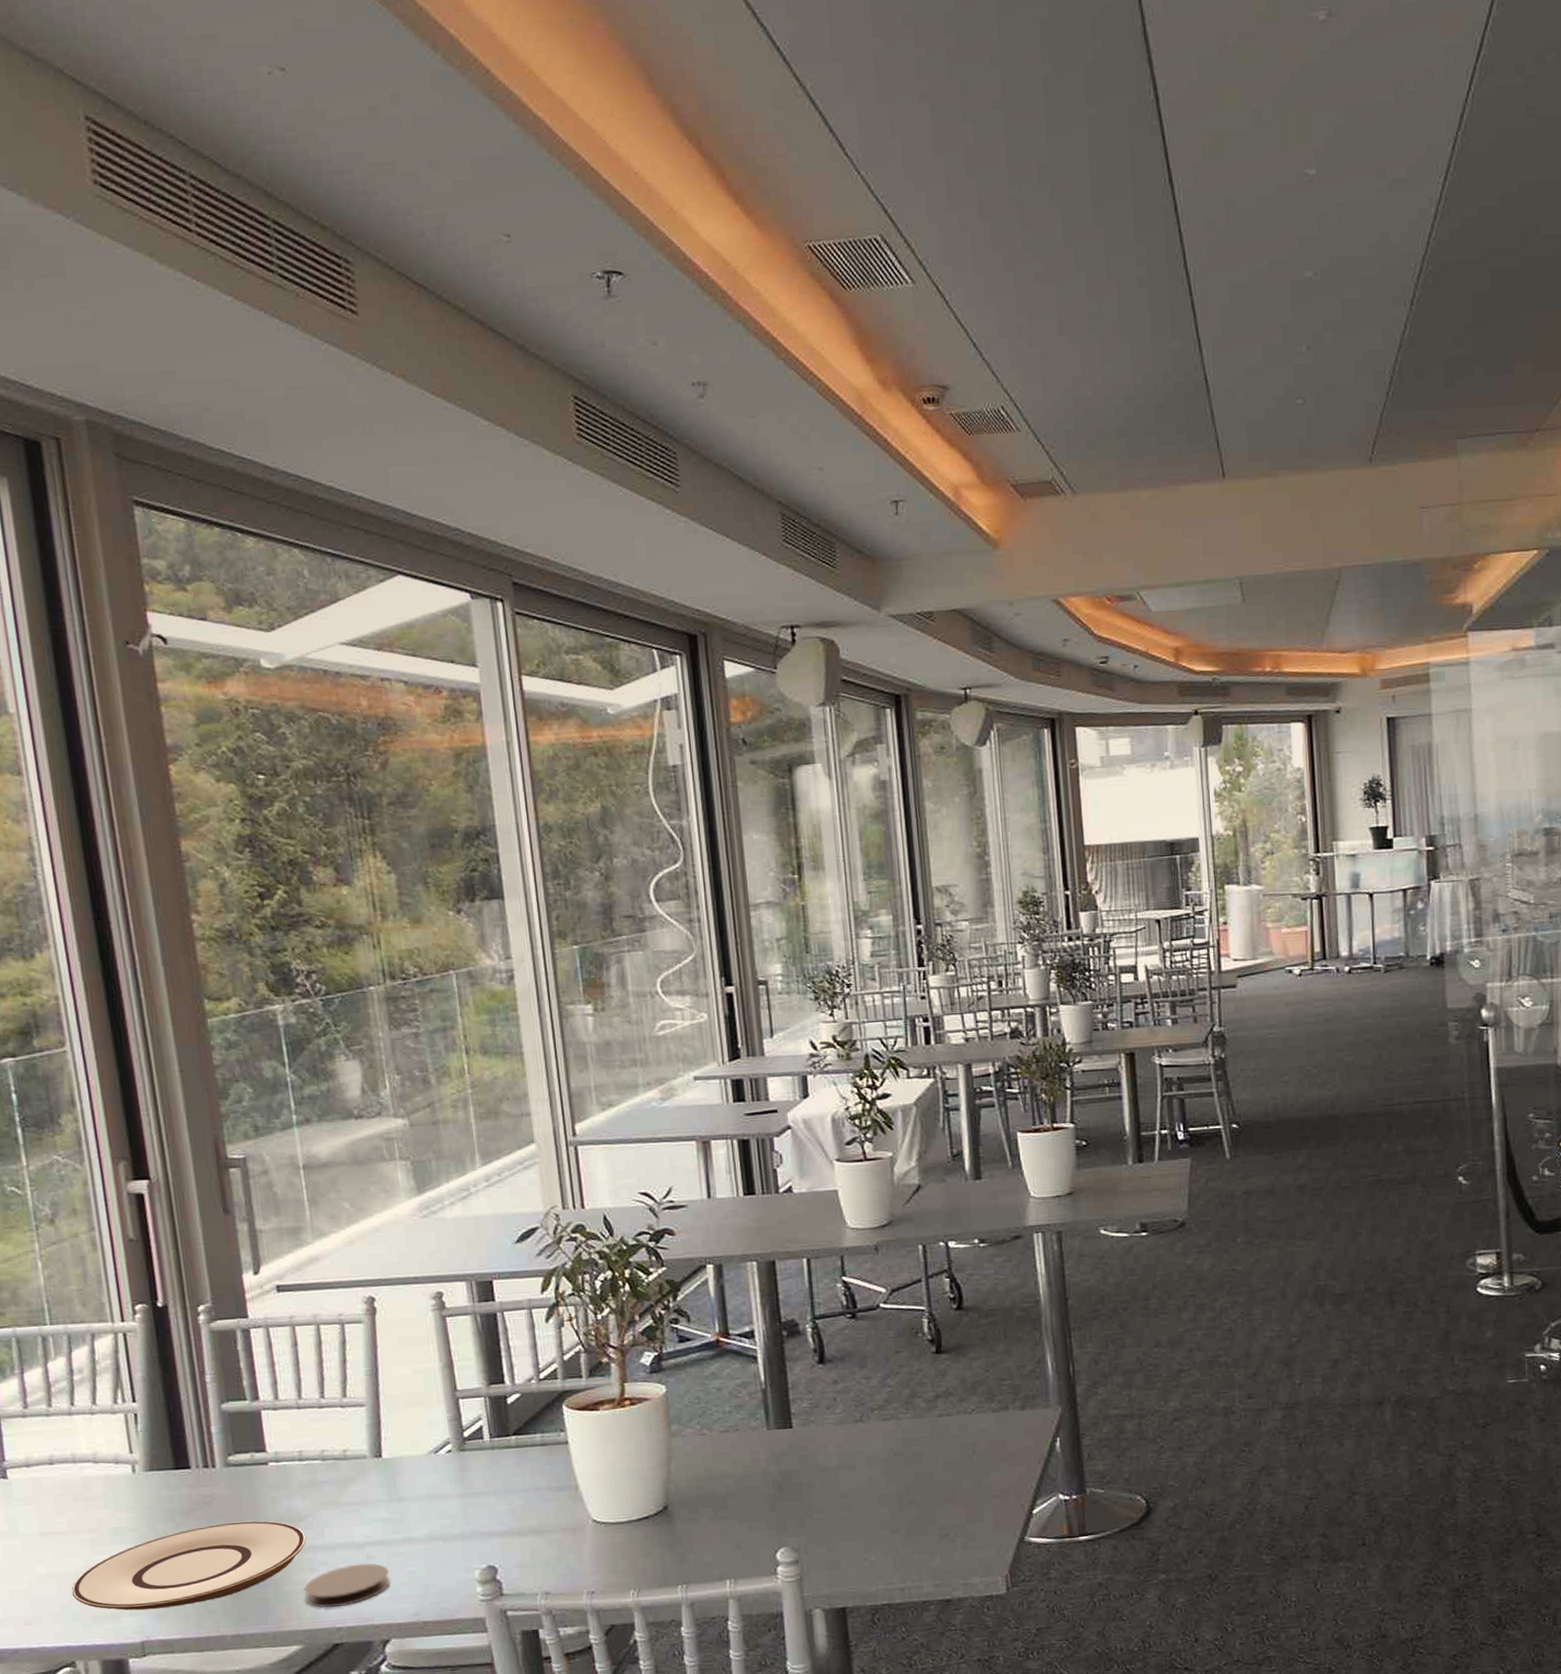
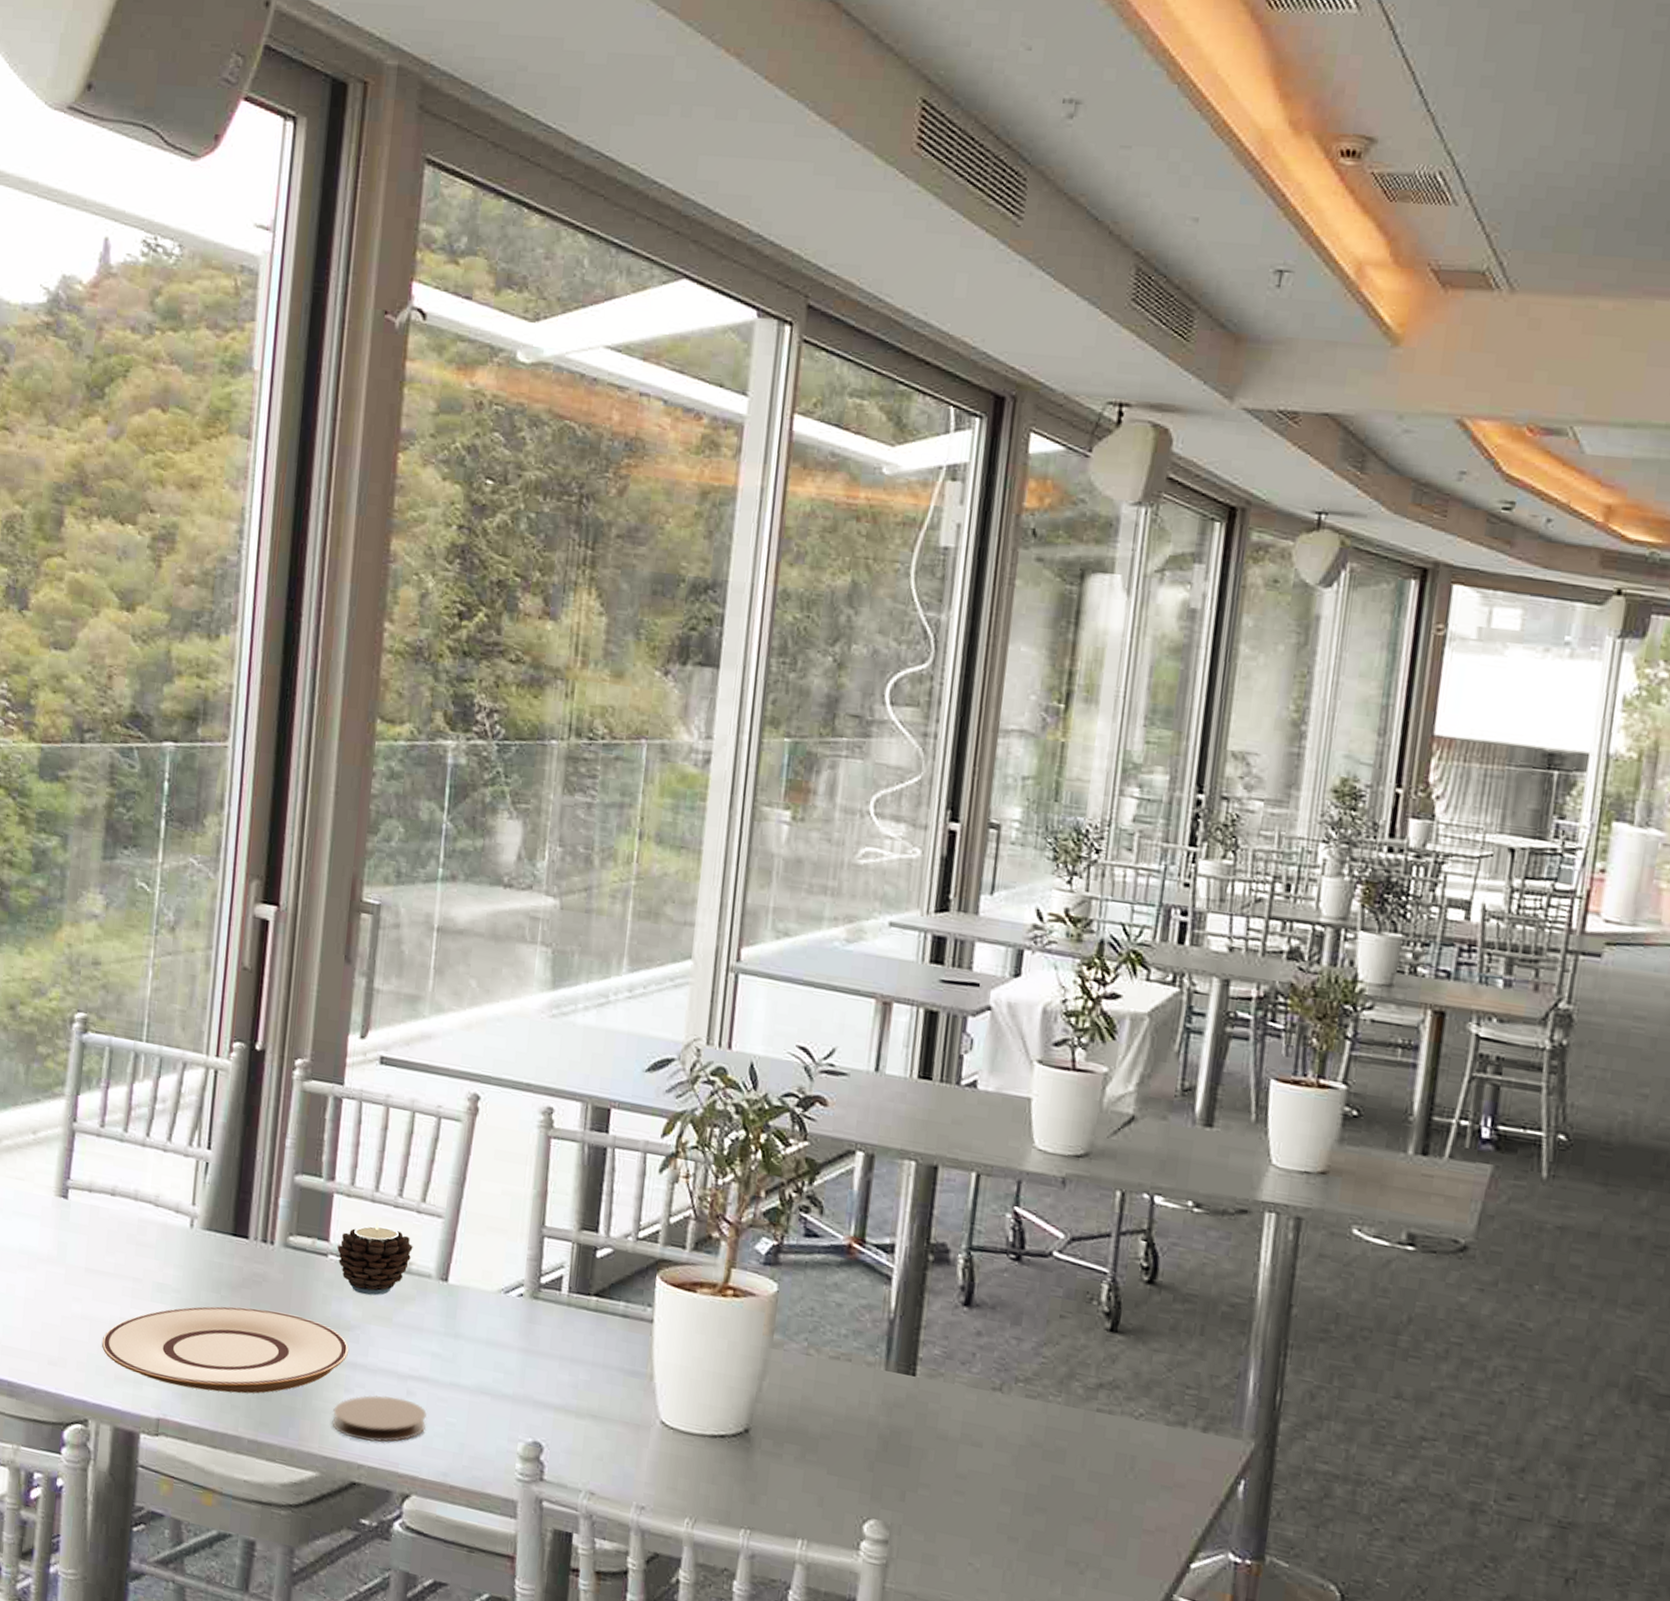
candle: none [275,1423,344,1488] -> present [337,1220,413,1296]

